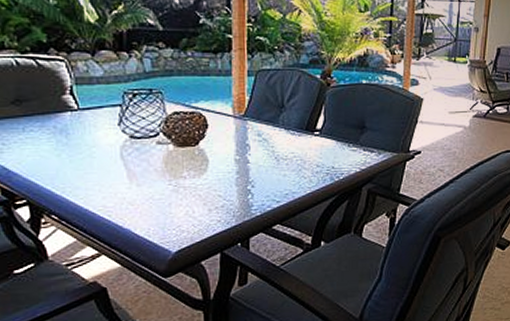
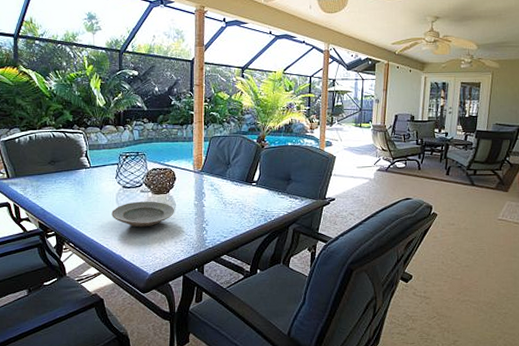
plate: none [114,156,208,192] -> present [111,201,175,228]

